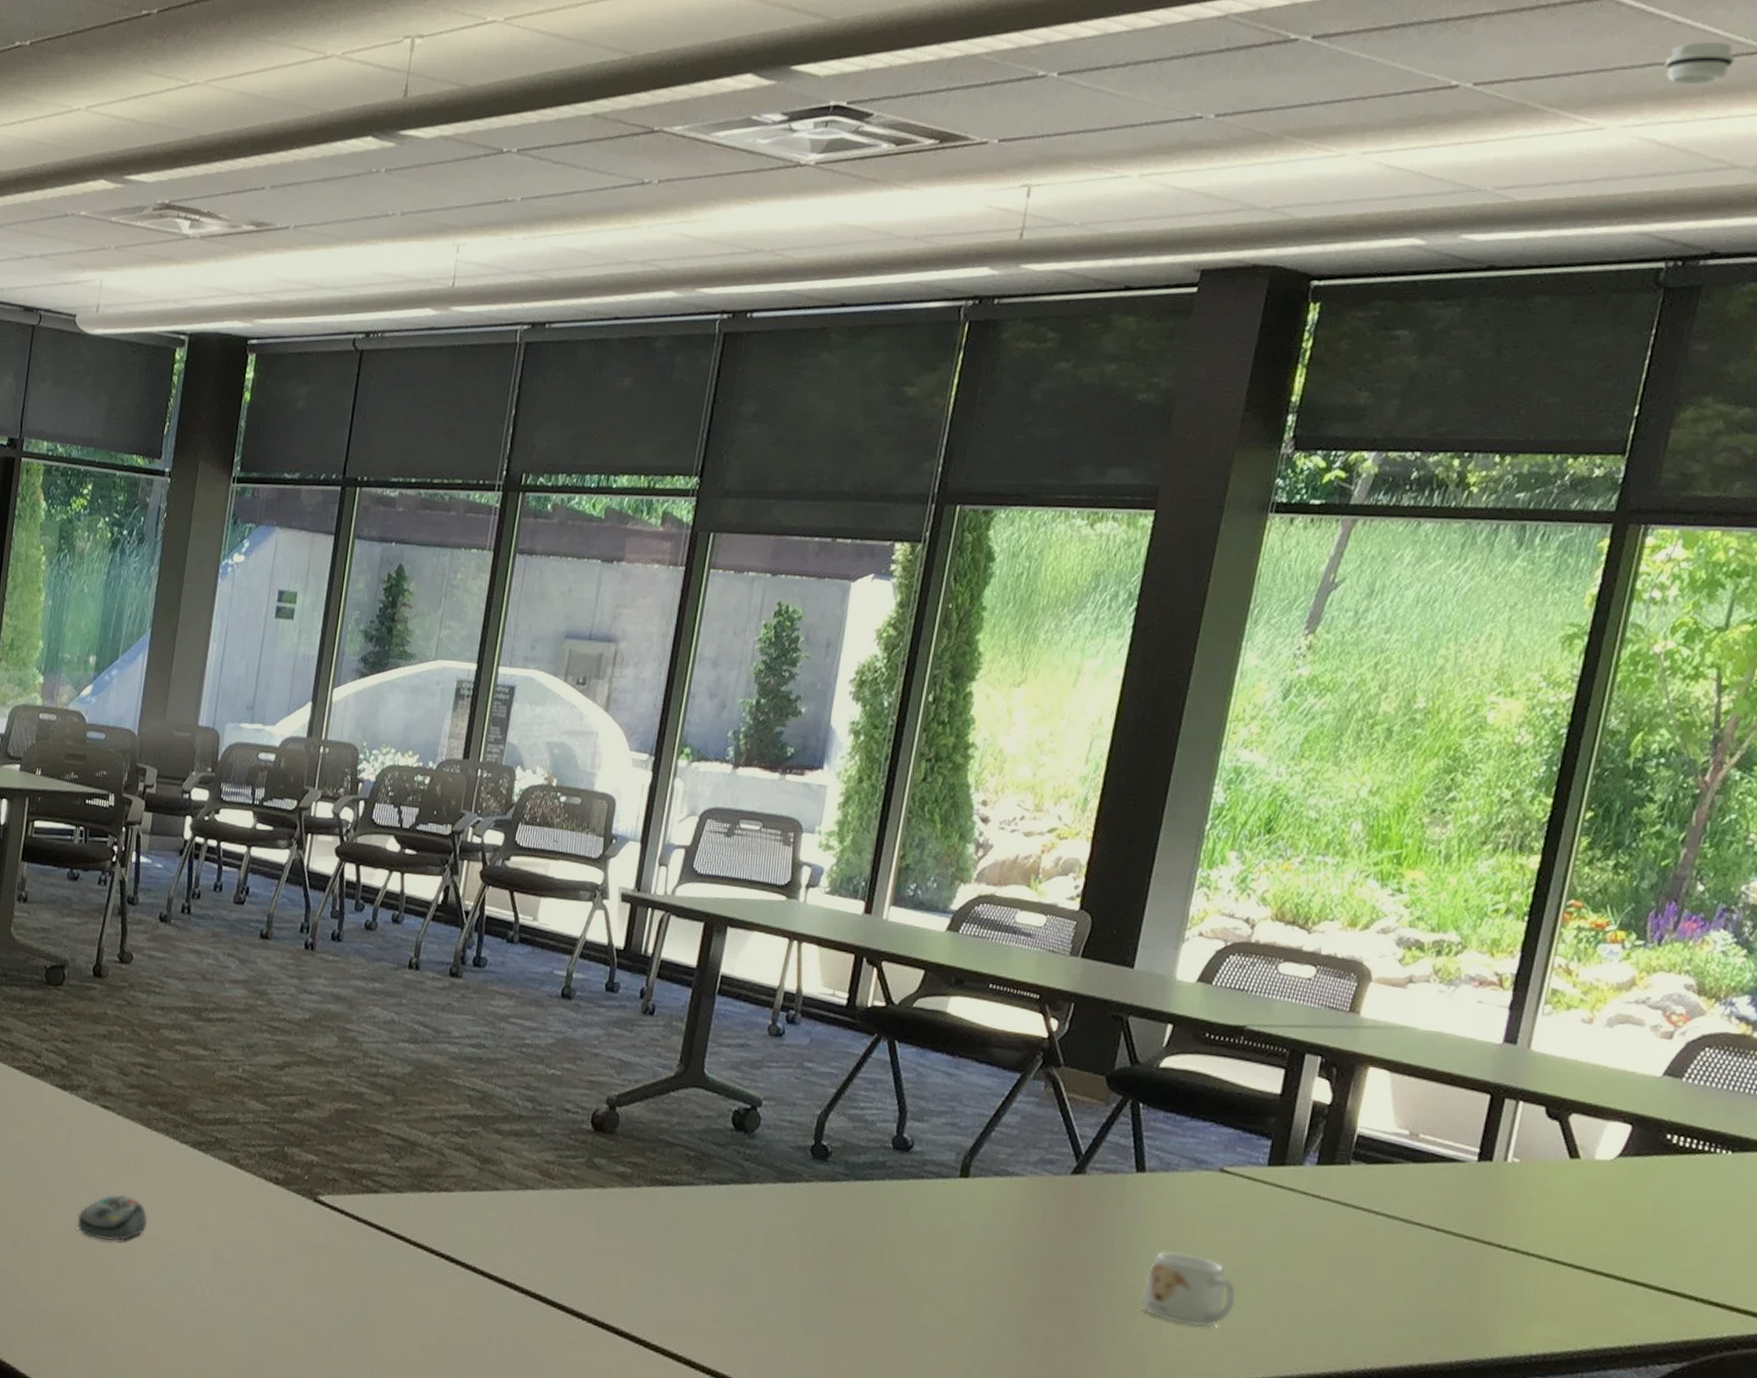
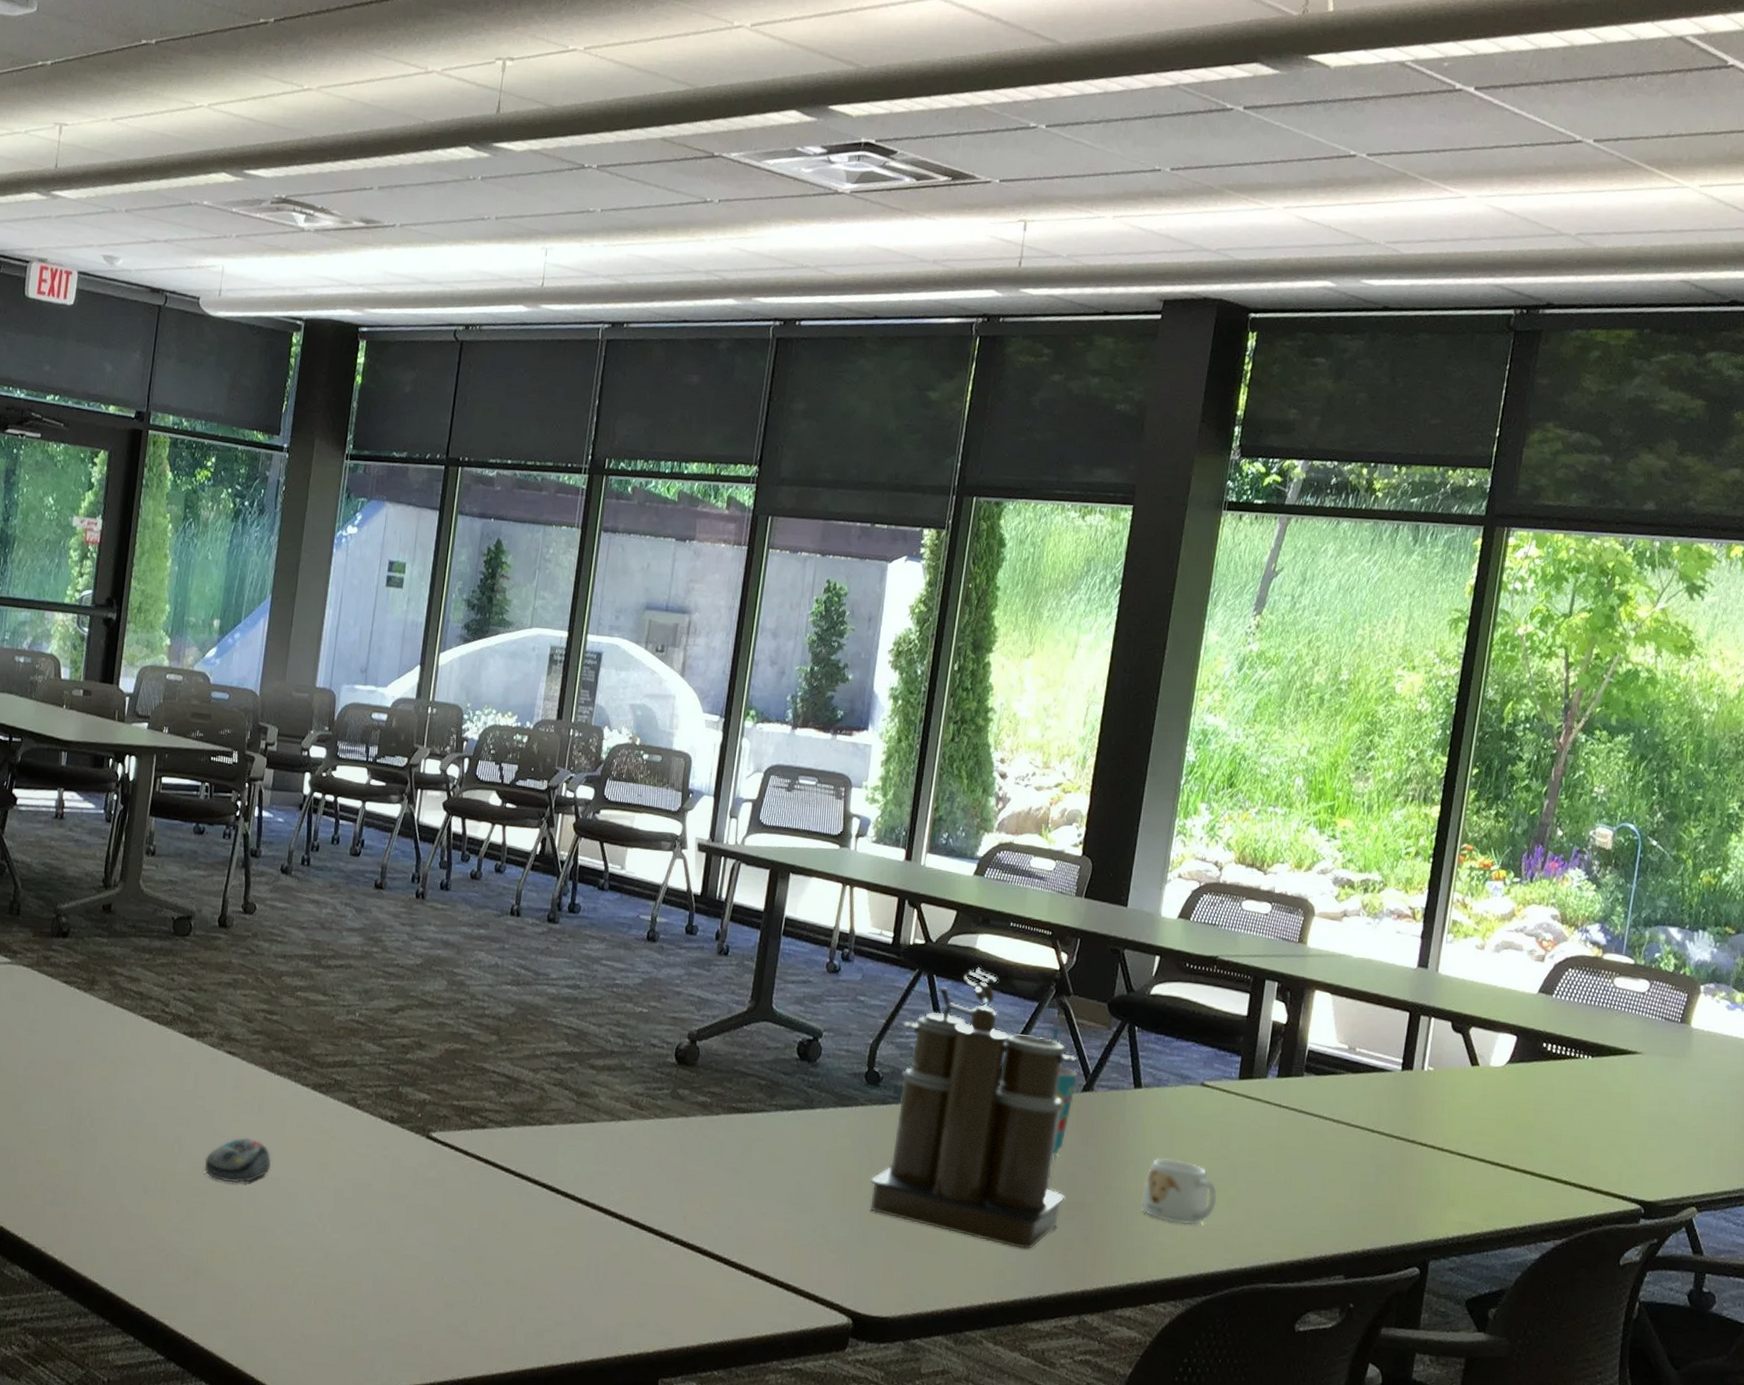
coffee maker: none [814,1033,1066,1347] -> present [870,967,1076,1250]
cup: none [1034,1102,1068,1246] -> present [1050,1027,1079,1158]
smoke detector: present [1664,41,1736,85] -> none [1507,130,1559,165]

